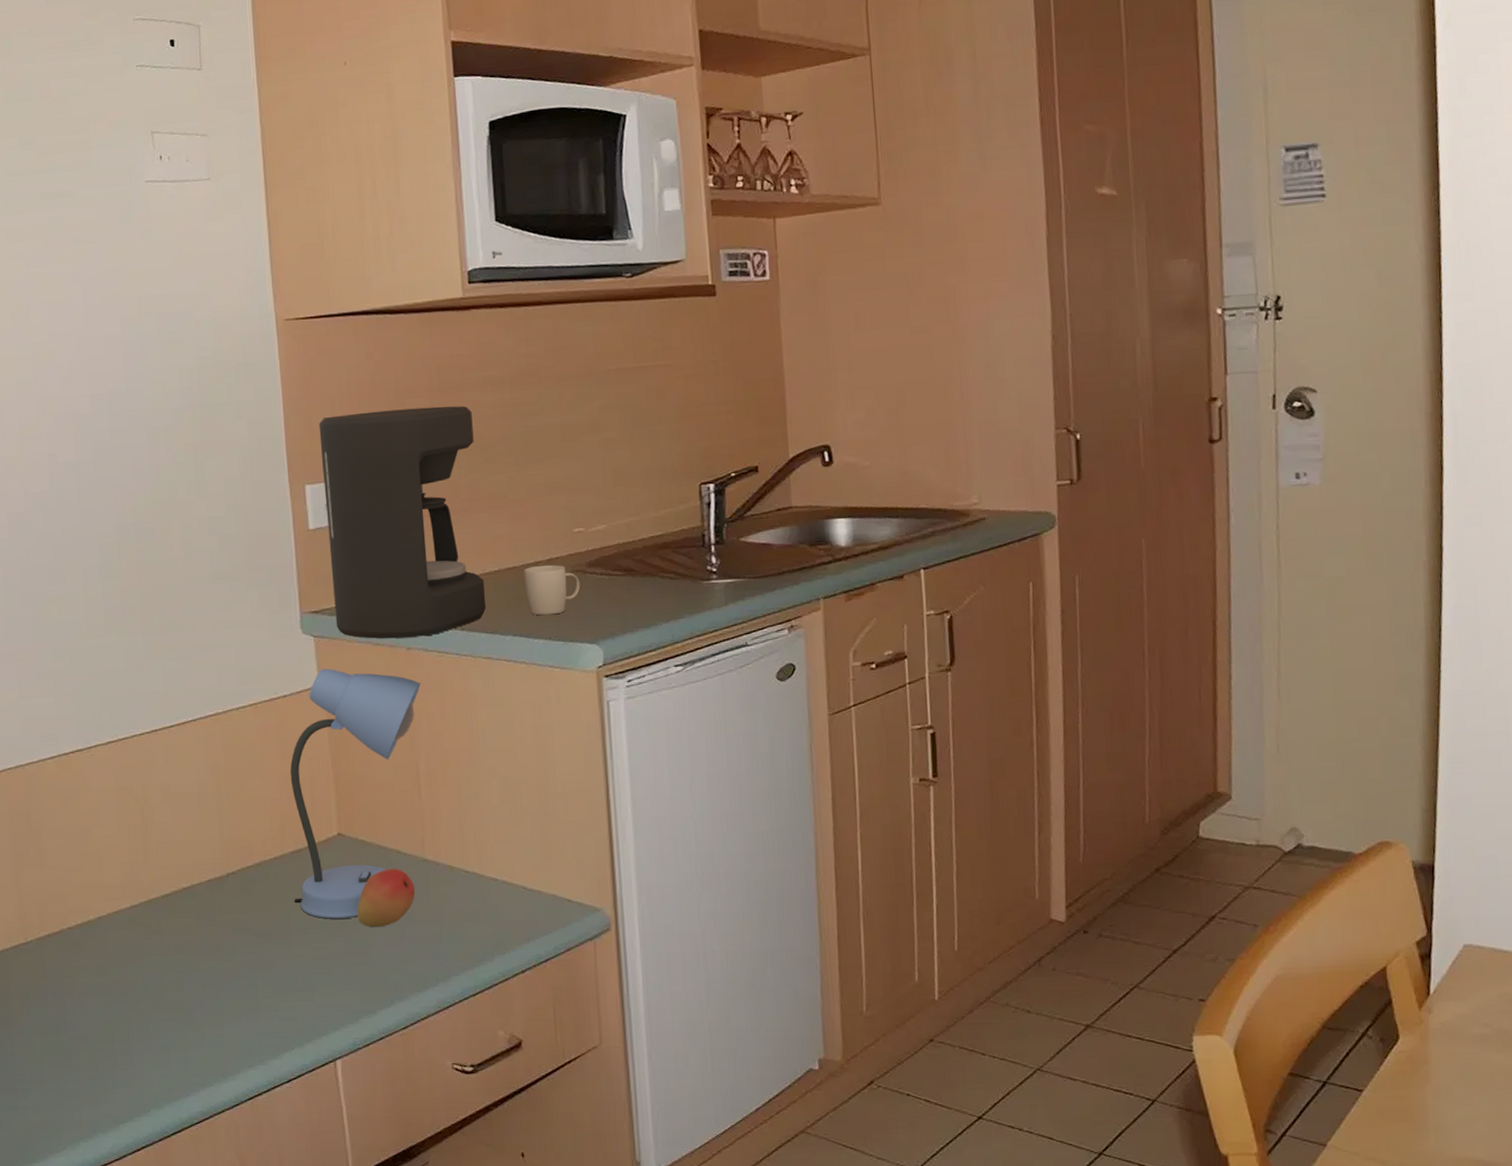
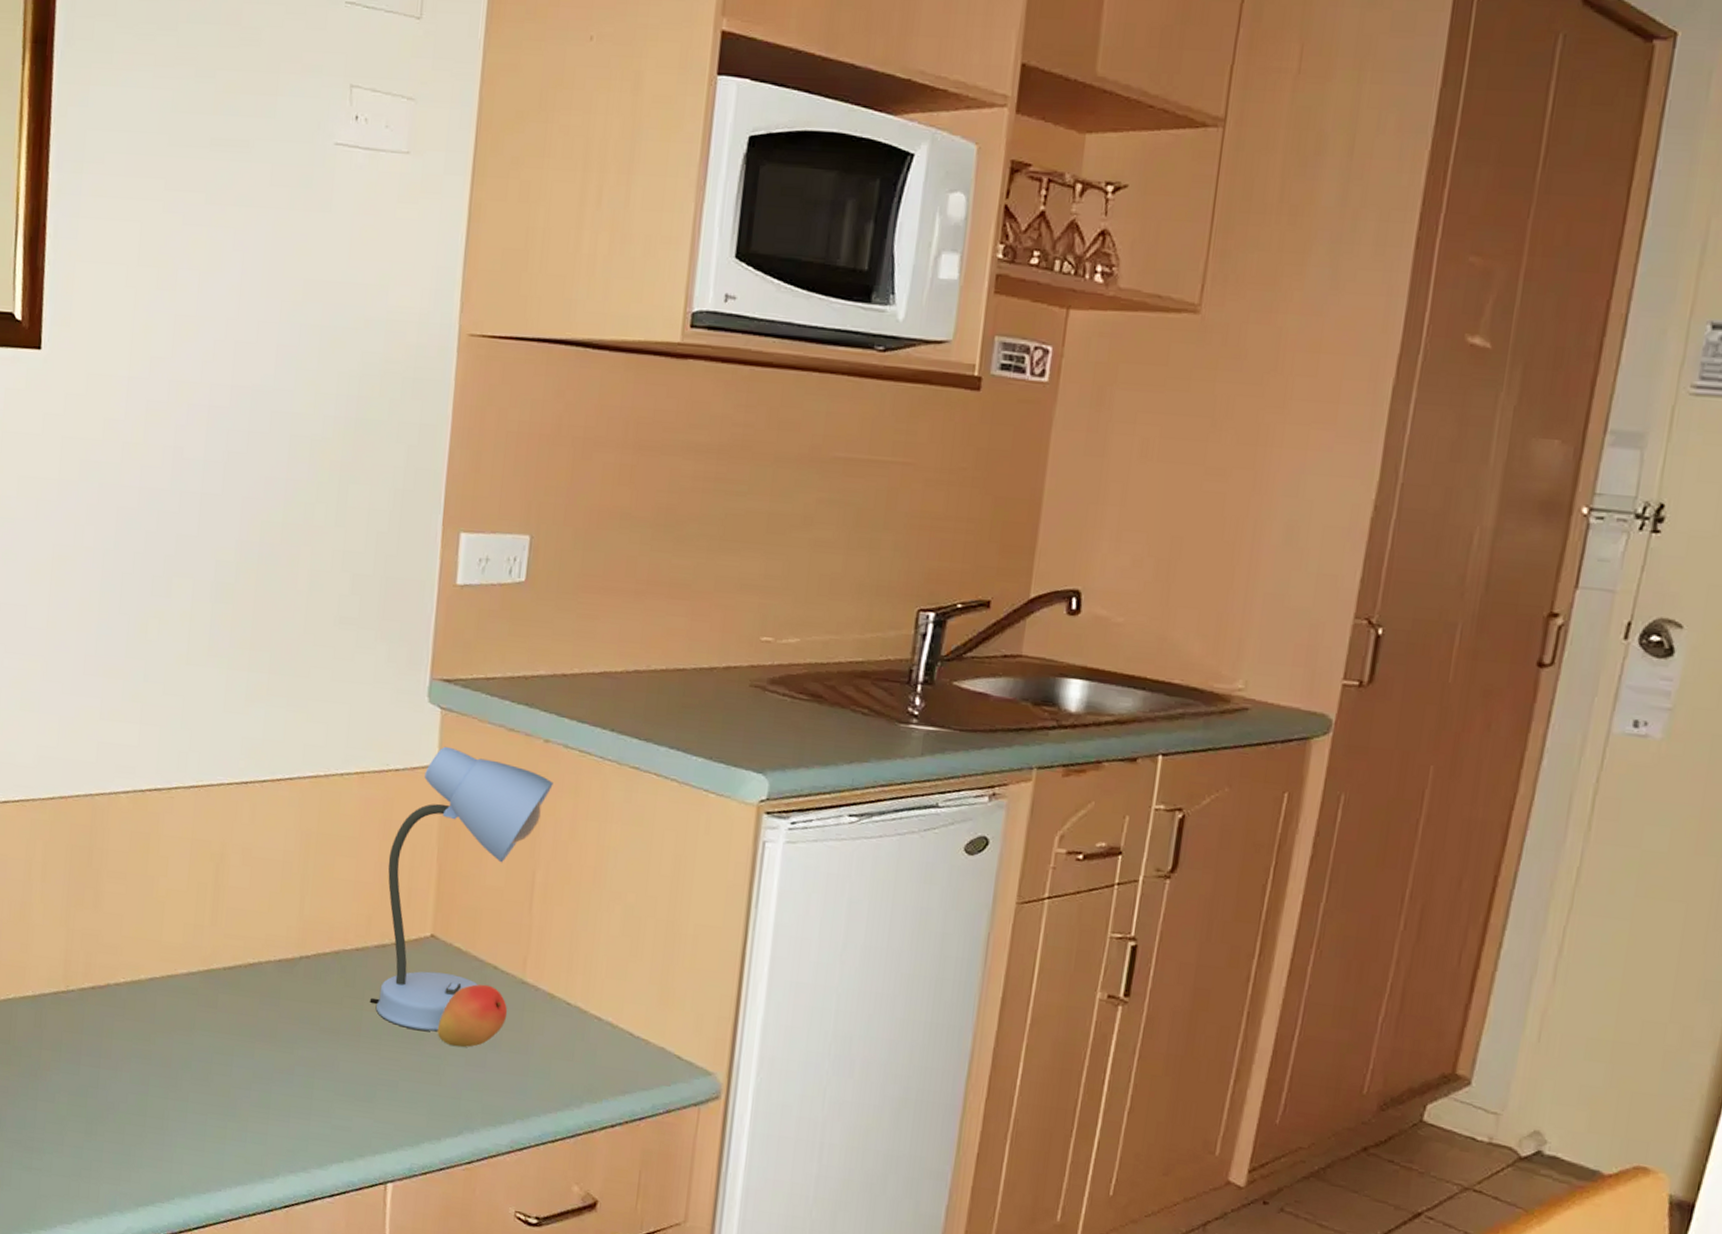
coffee maker: present [319,405,487,639] -> none [468,457,667,731]
mug: present [524,565,581,616] -> none [692,672,758,733]

